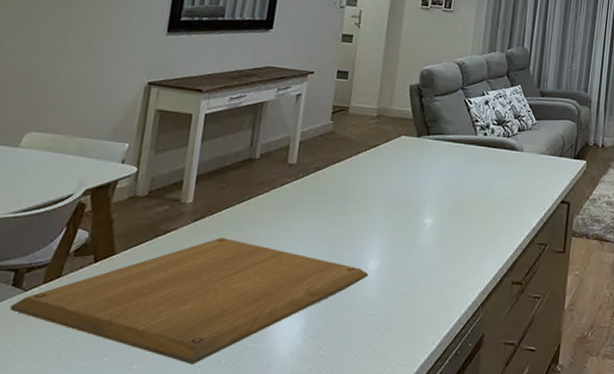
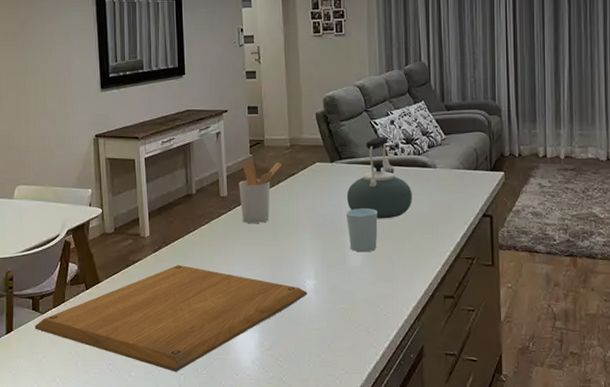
utensil holder: none [308,127,364,196] -> present [239,160,282,224]
cup: none [423,186,458,233] -> present [346,208,378,253]
kettle: none [427,115,496,200] -> present [346,136,412,219]

